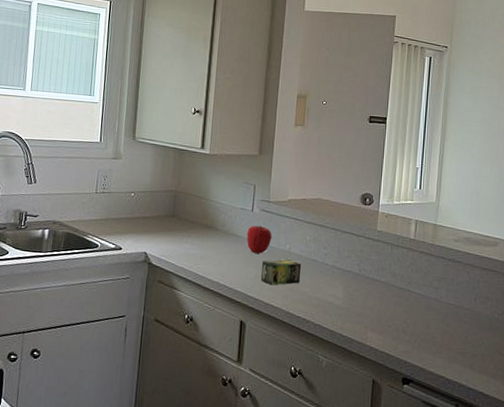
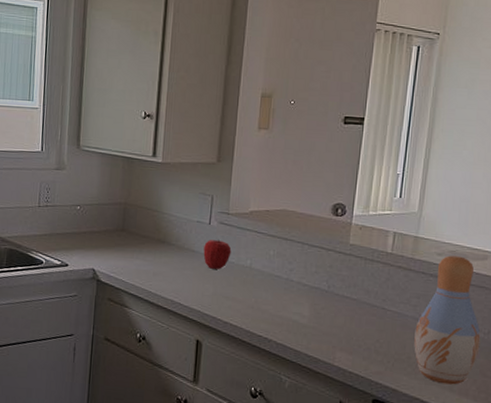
tea box: present [261,259,302,286] -> none [219,275,264,303]
vase: none [437,242,495,363] -> present [414,255,481,385]

